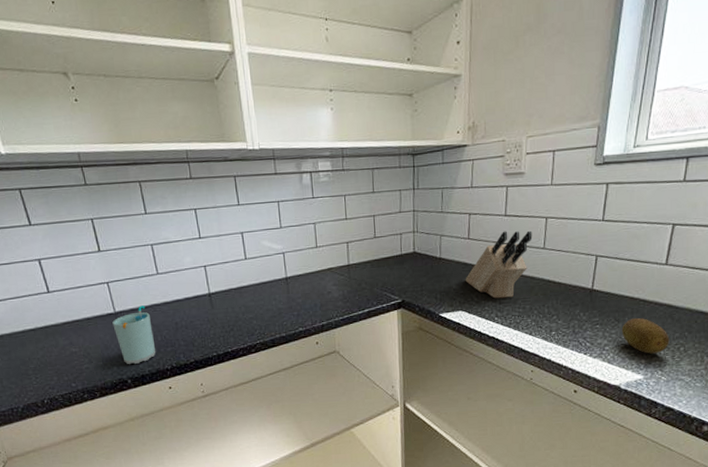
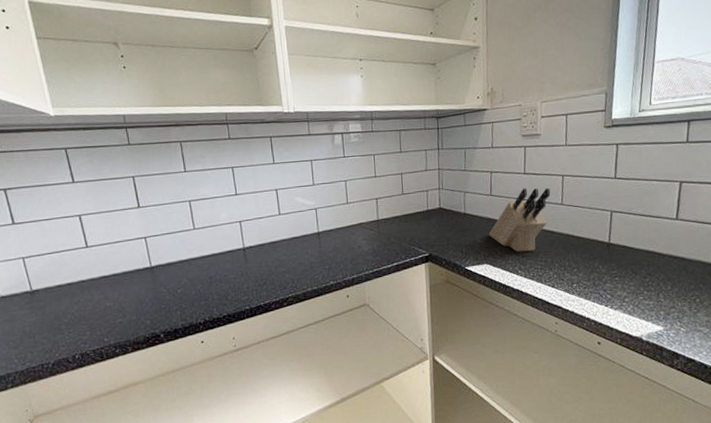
cup: present [112,305,156,365] -> none [148,260,190,319]
fruit: present [621,318,670,354] -> none [639,270,686,305]

